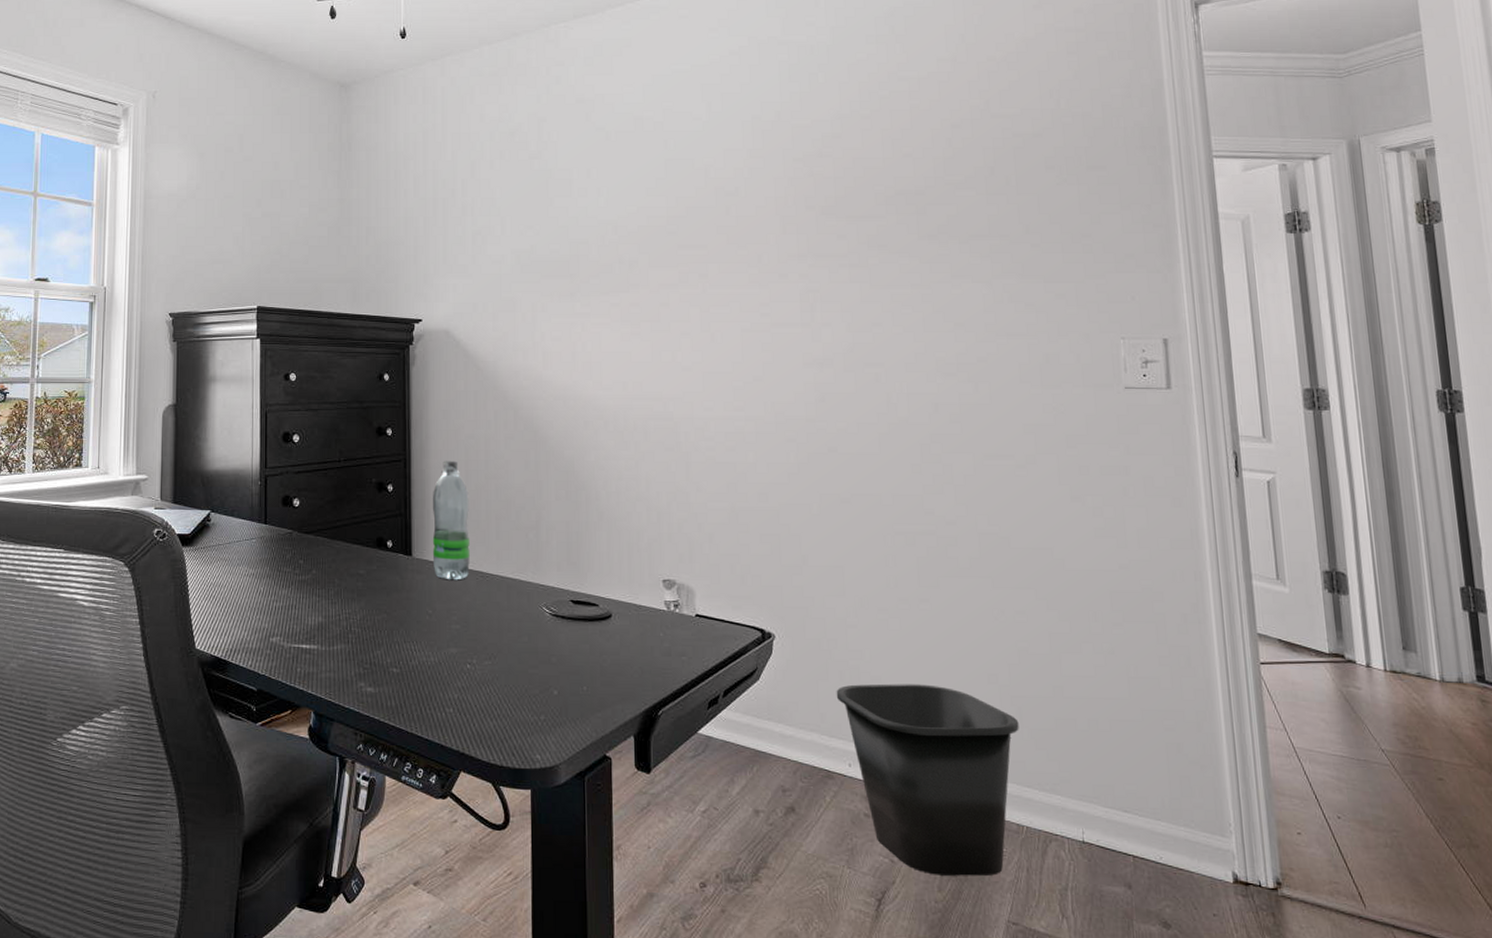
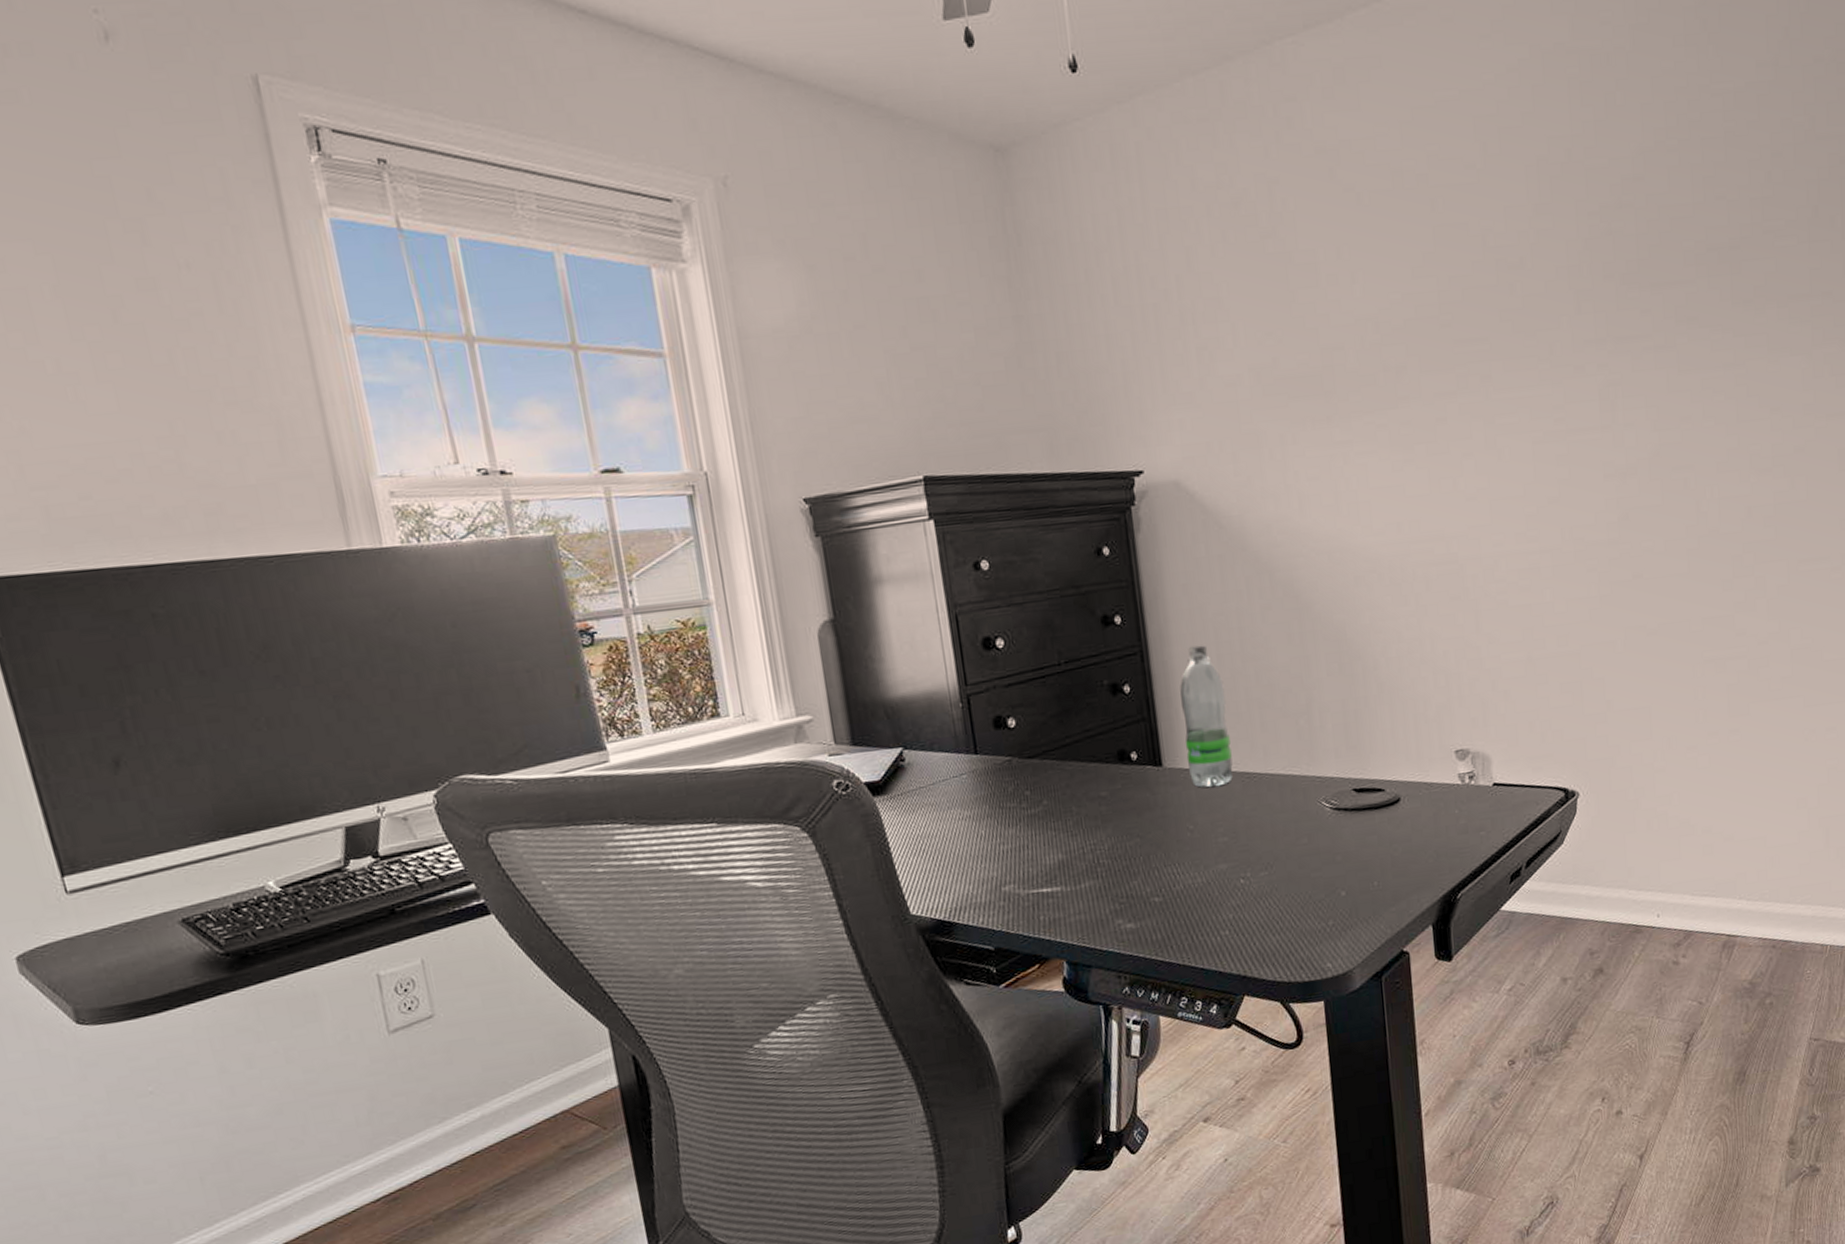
waste bin: present [836,683,1019,876] -> none [1643,819,1826,1009]

